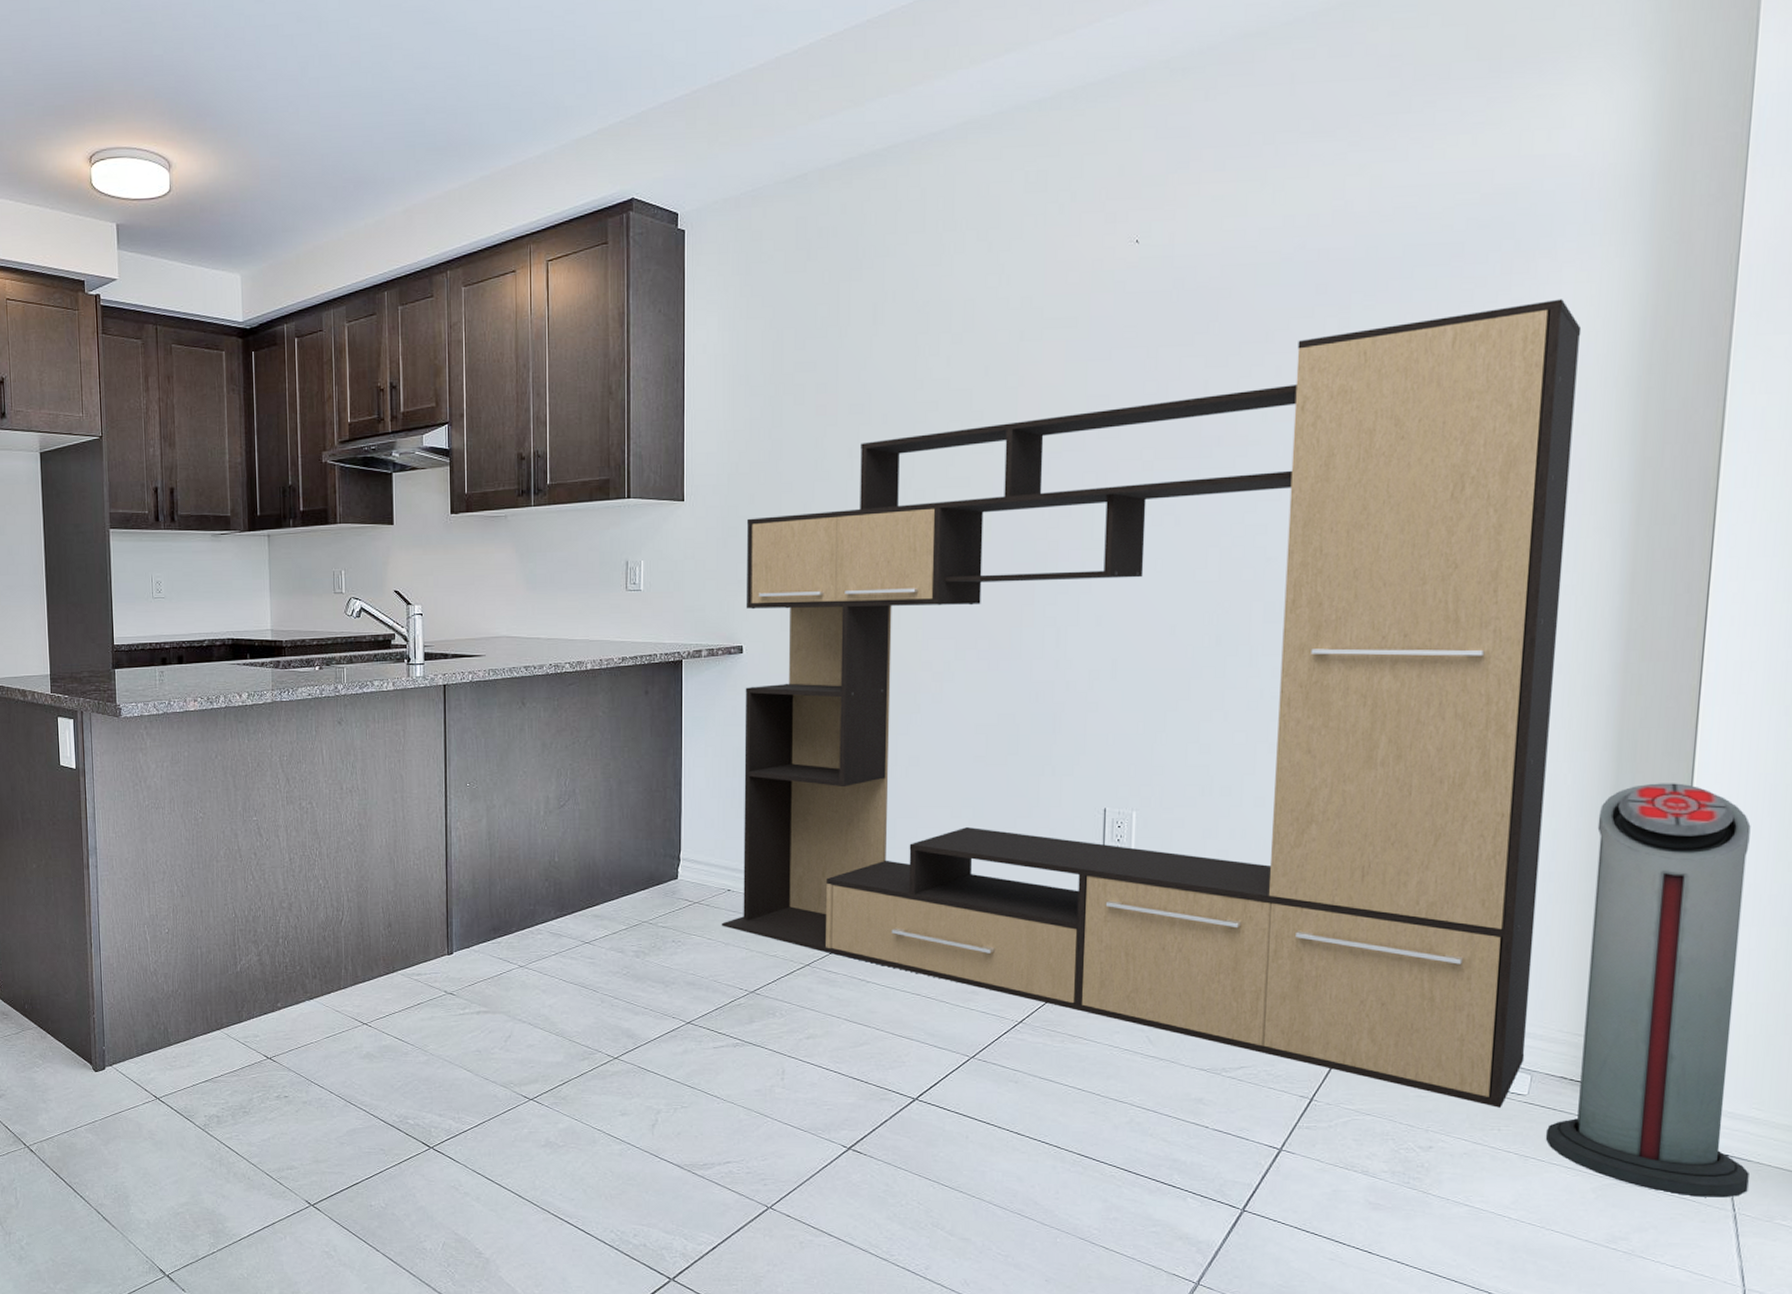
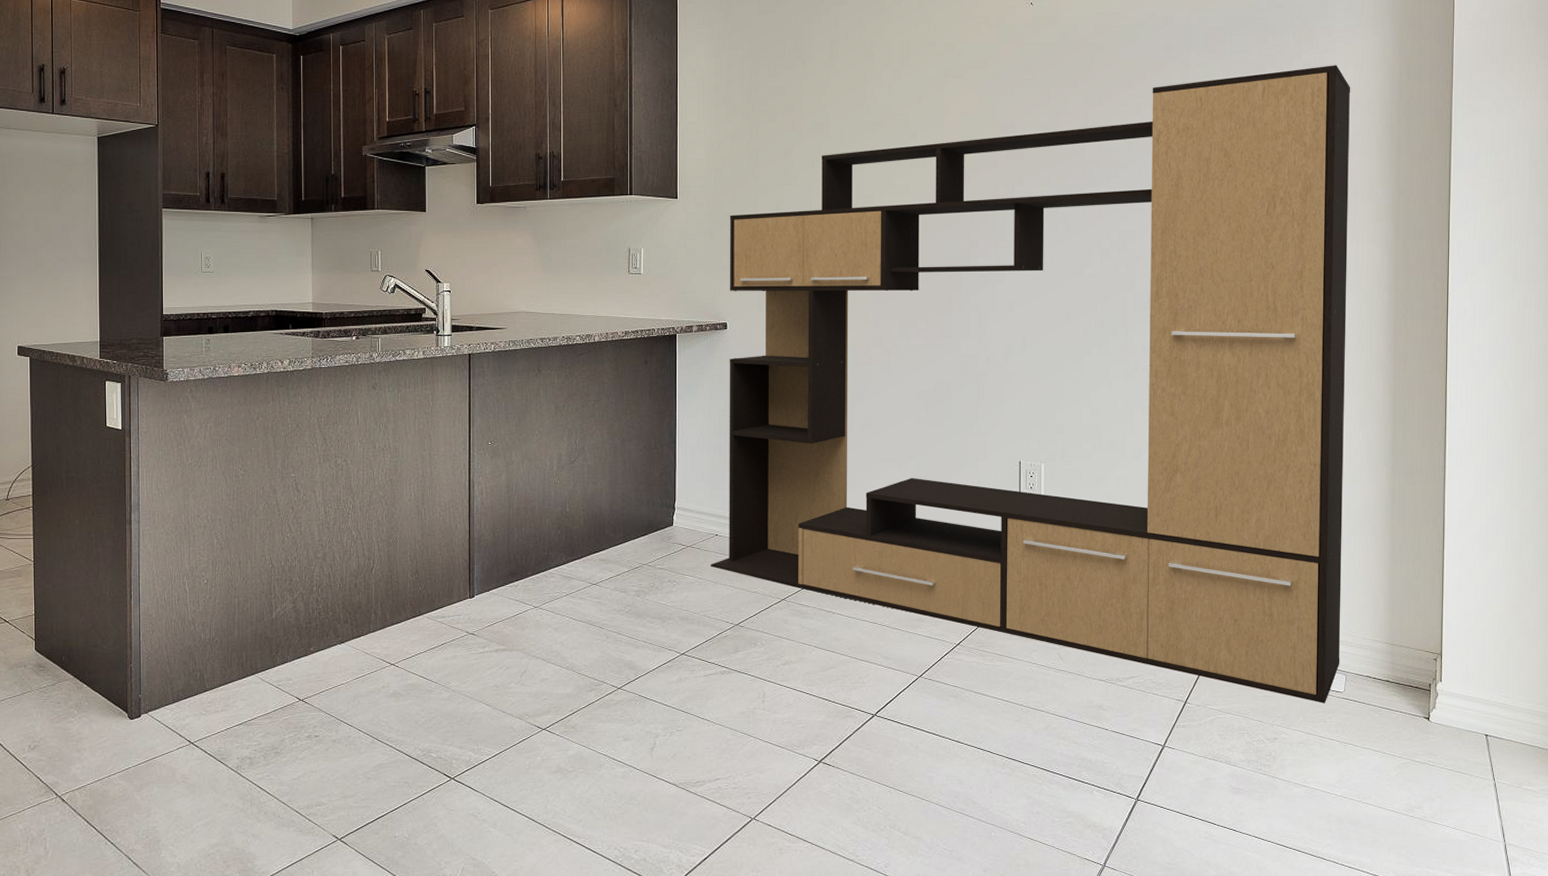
air purifier: present [1545,783,1751,1198] -> none [1358,438,1503,770]

